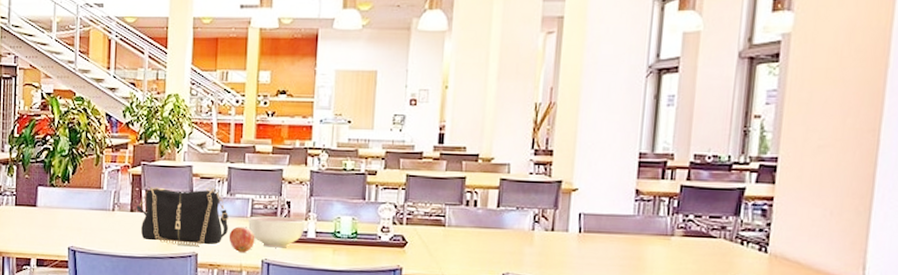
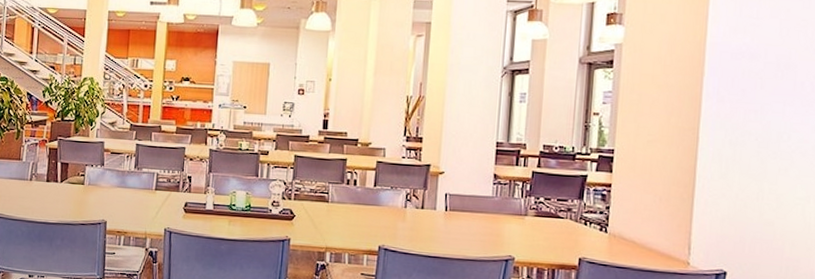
handbag: present [136,187,229,247] -> none [52,159,136,215]
apple: present [228,226,255,254] -> none [135,197,159,222]
bowl: present [247,216,306,248] -> none [152,188,205,218]

